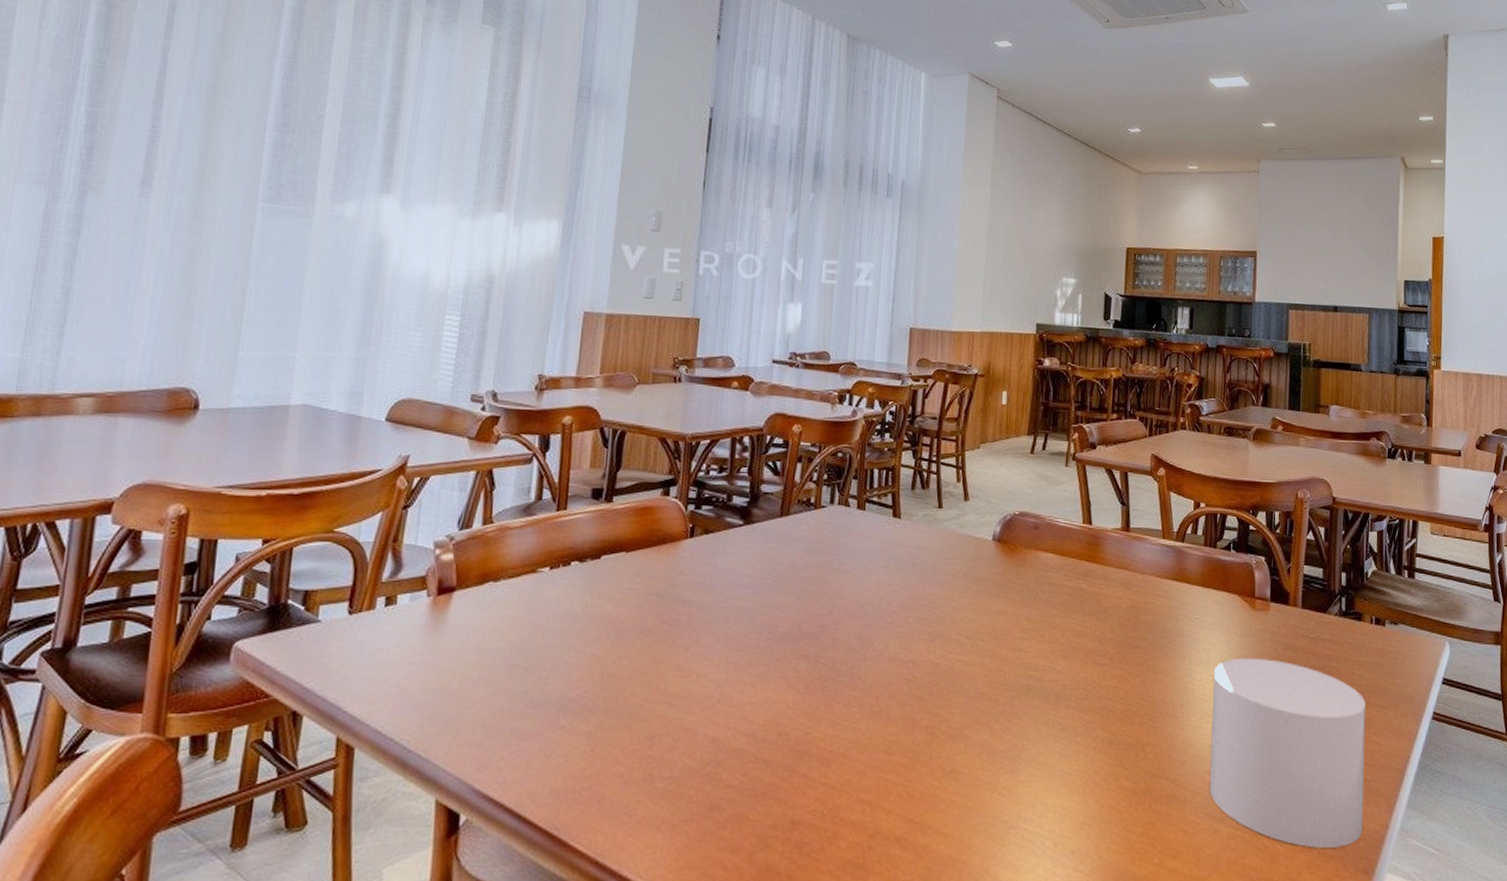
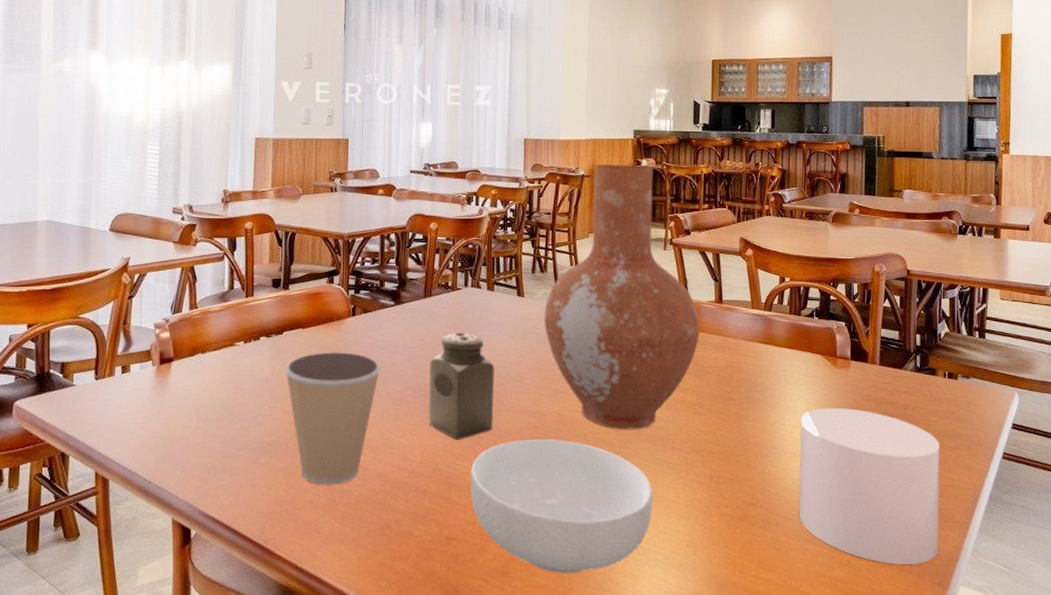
coffee cup: none [599,582,722,753] -> present [284,352,381,485]
salt shaker: none [777,560,861,695] -> present [429,332,495,440]
cereal bowl: none [823,695,1043,866] -> present [470,439,653,574]
vase: none [922,362,1103,684] -> present [544,165,700,430]

